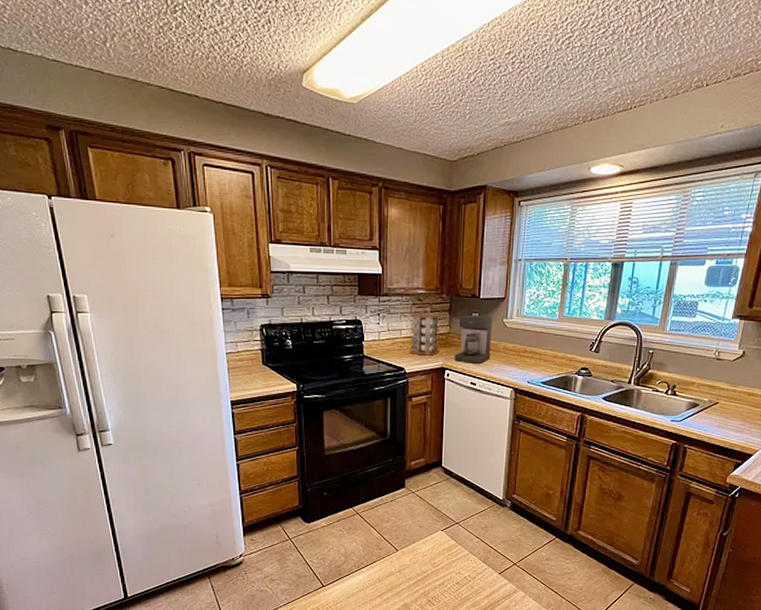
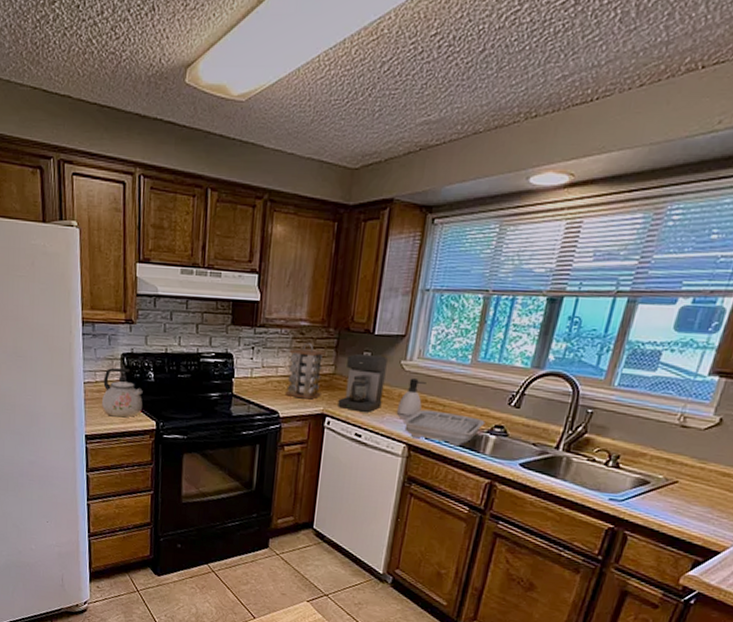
kettle: none [245,337,283,383] -> present [102,367,143,418]
soap dispenser: none [502,333,525,368] -> present [396,378,426,420]
dish rack: none [508,358,574,388] -> present [402,409,486,447]

